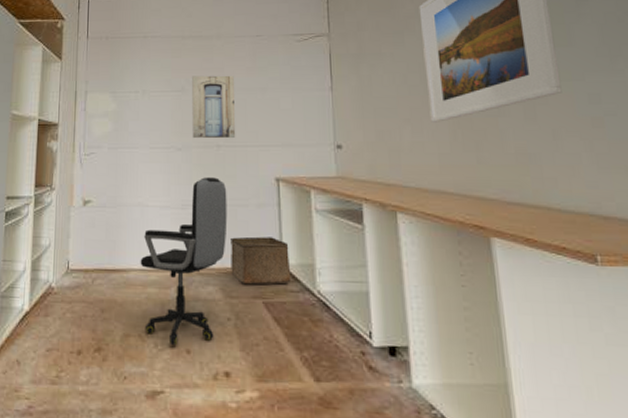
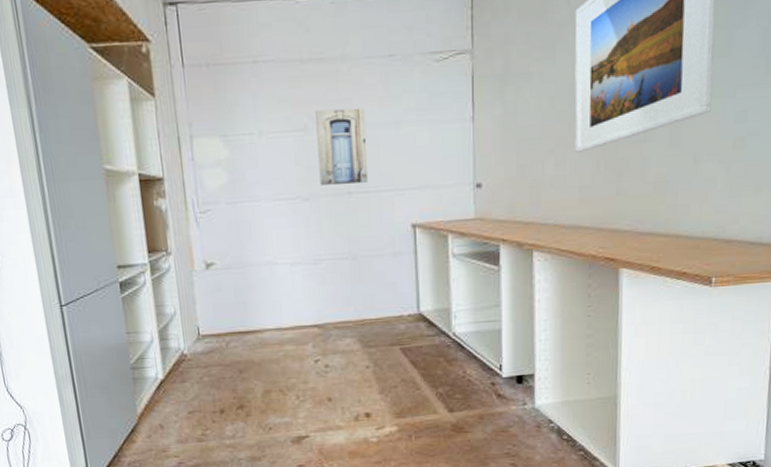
office chair: present [140,177,228,345] -> none [274,228,363,395]
storage bin: present [231,236,292,285] -> none [366,285,428,334]

